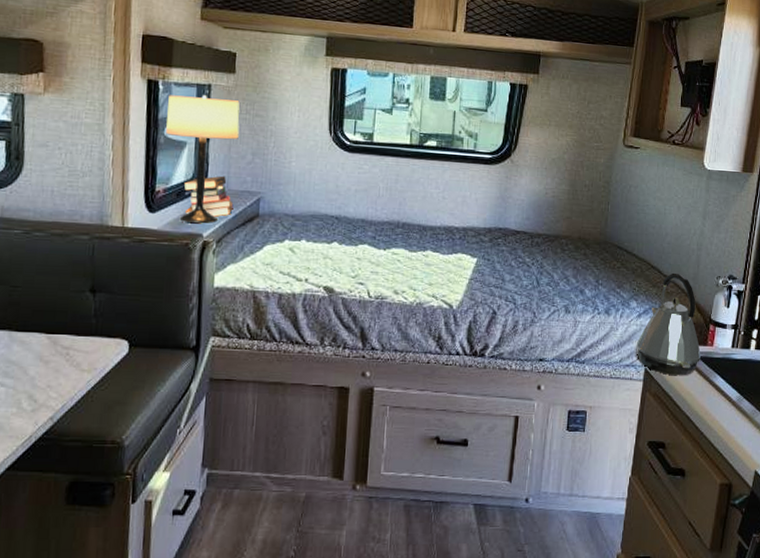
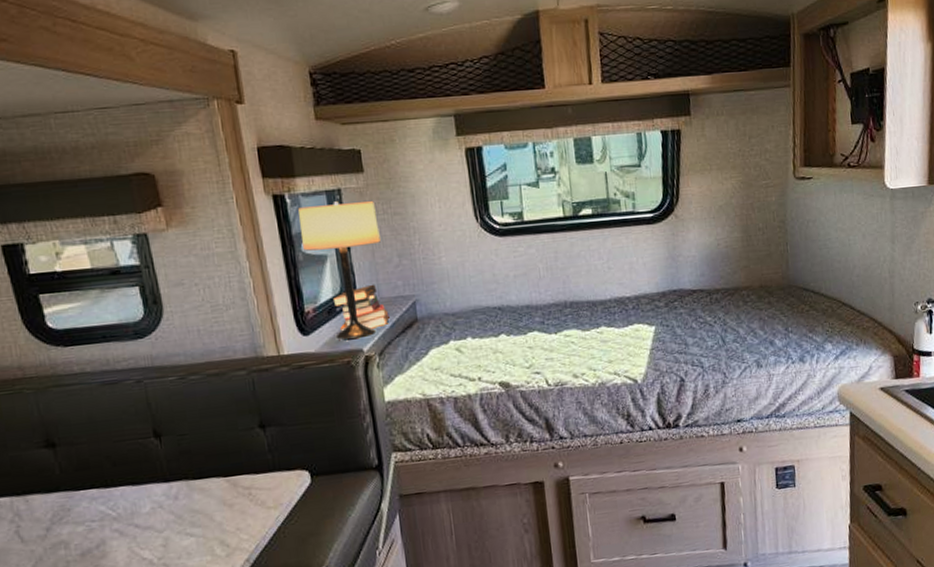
kettle: present [636,272,702,376] -> none [837,306,909,415]

